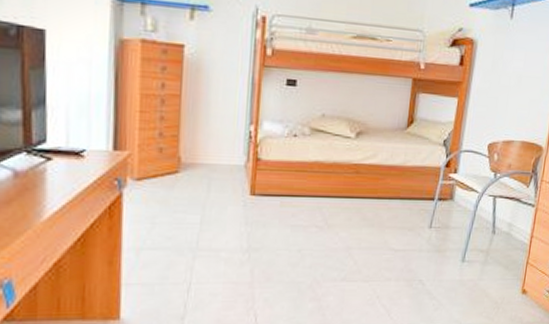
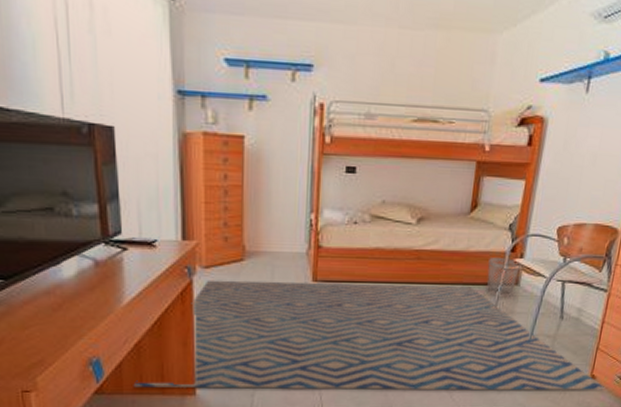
rug: none [49,193,536,312] -> present [133,280,605,391]
wastebasket: none [423,172,455,213] -> present [487,258,521,298]

